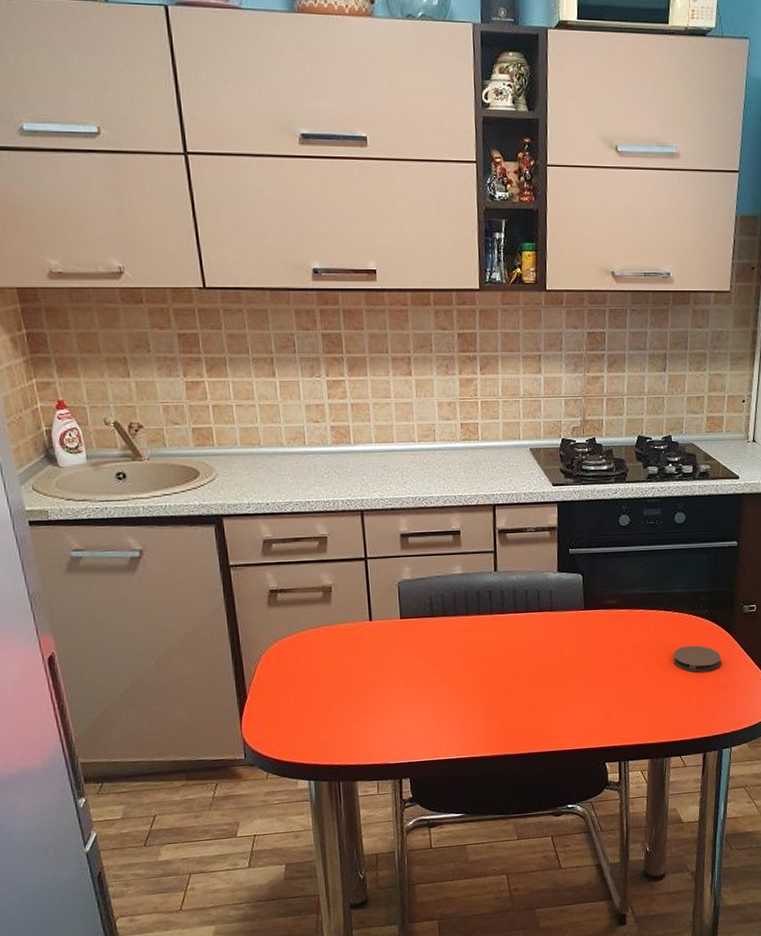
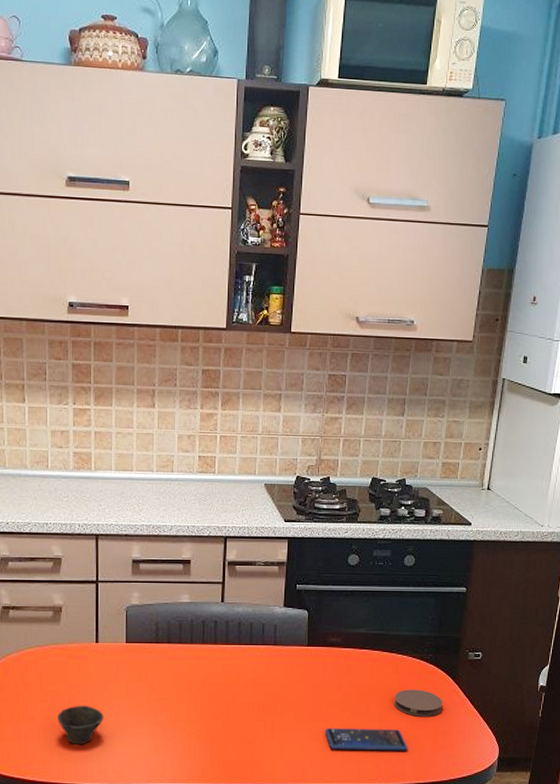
cup: none [336,684,384,725] -> present [57,705,104,744]
smartphone: none [607,686,690,711] -> present [325,727,408,751]

